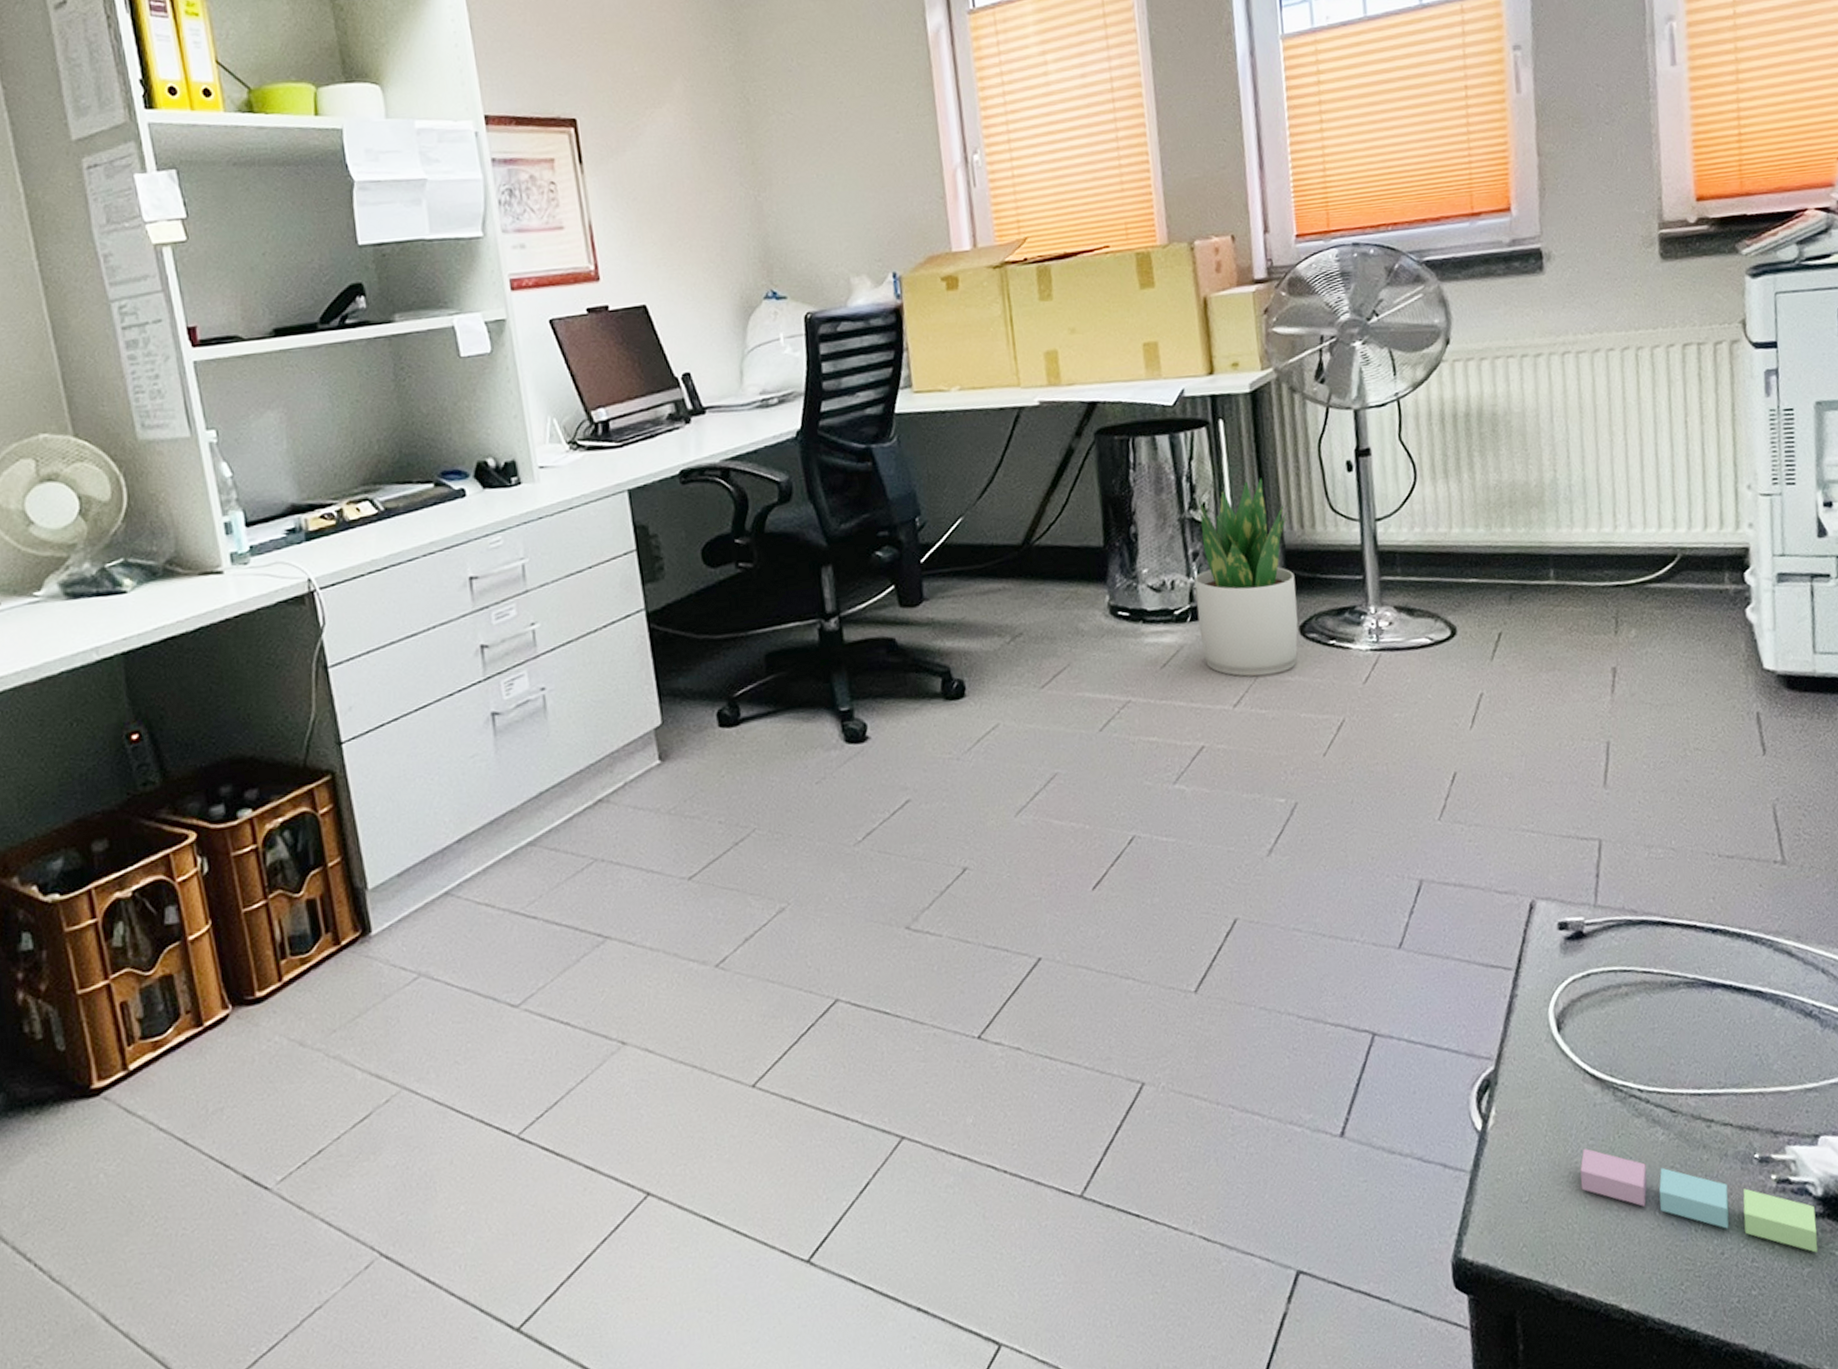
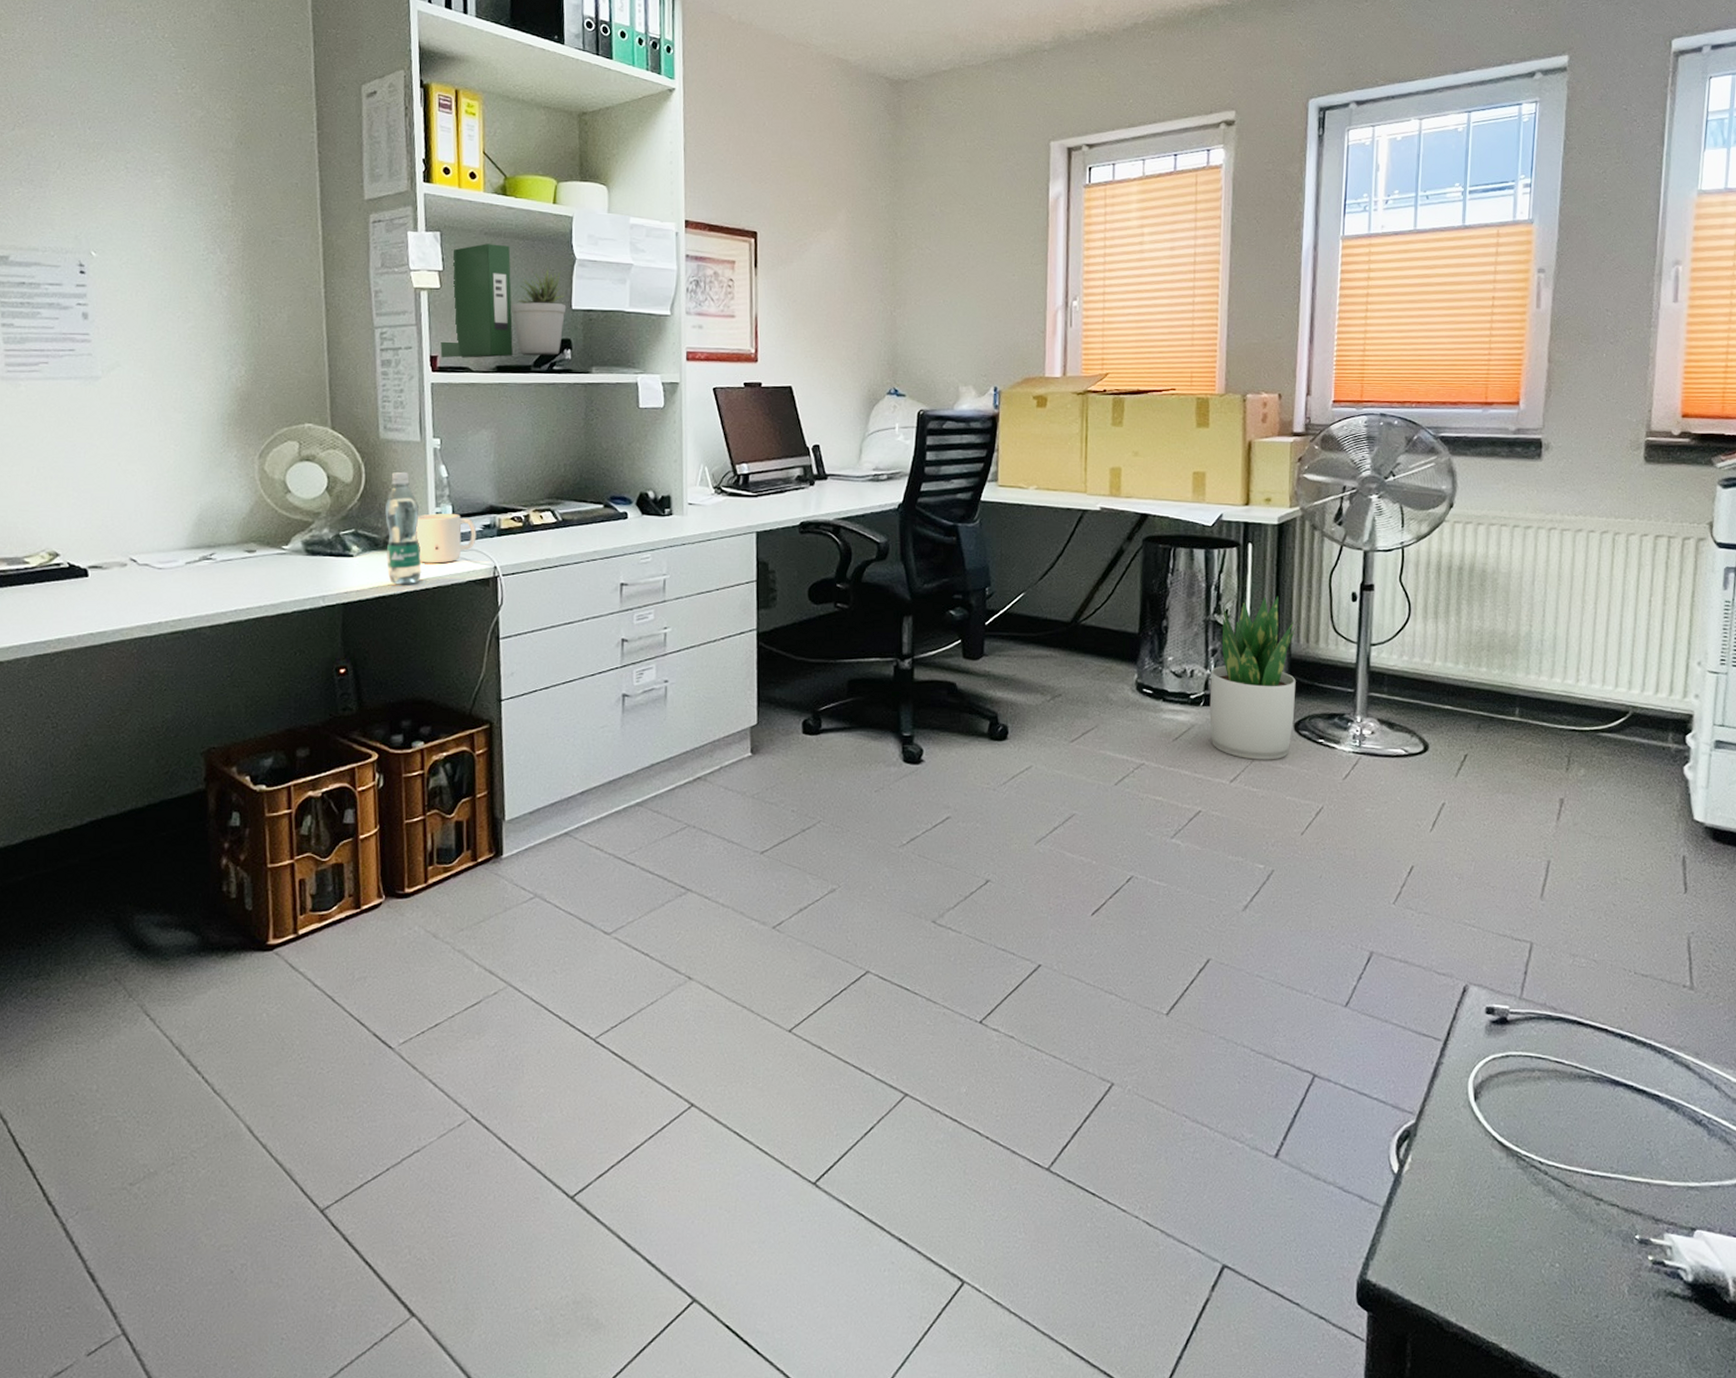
bottle: none [157,477,217,621] -> present [384,471,422,585]
binder: none [194,175,292,329] -> present [440,243,513,358]
mug: none [201,520,280,588] -> present [416,513,477,564]
potted plant: none [280,196,352,311] -> present [511,267,567,356]
sticky notes: present [1580,1148,1818,1253] -> none [1478,1203,1684,1330]

